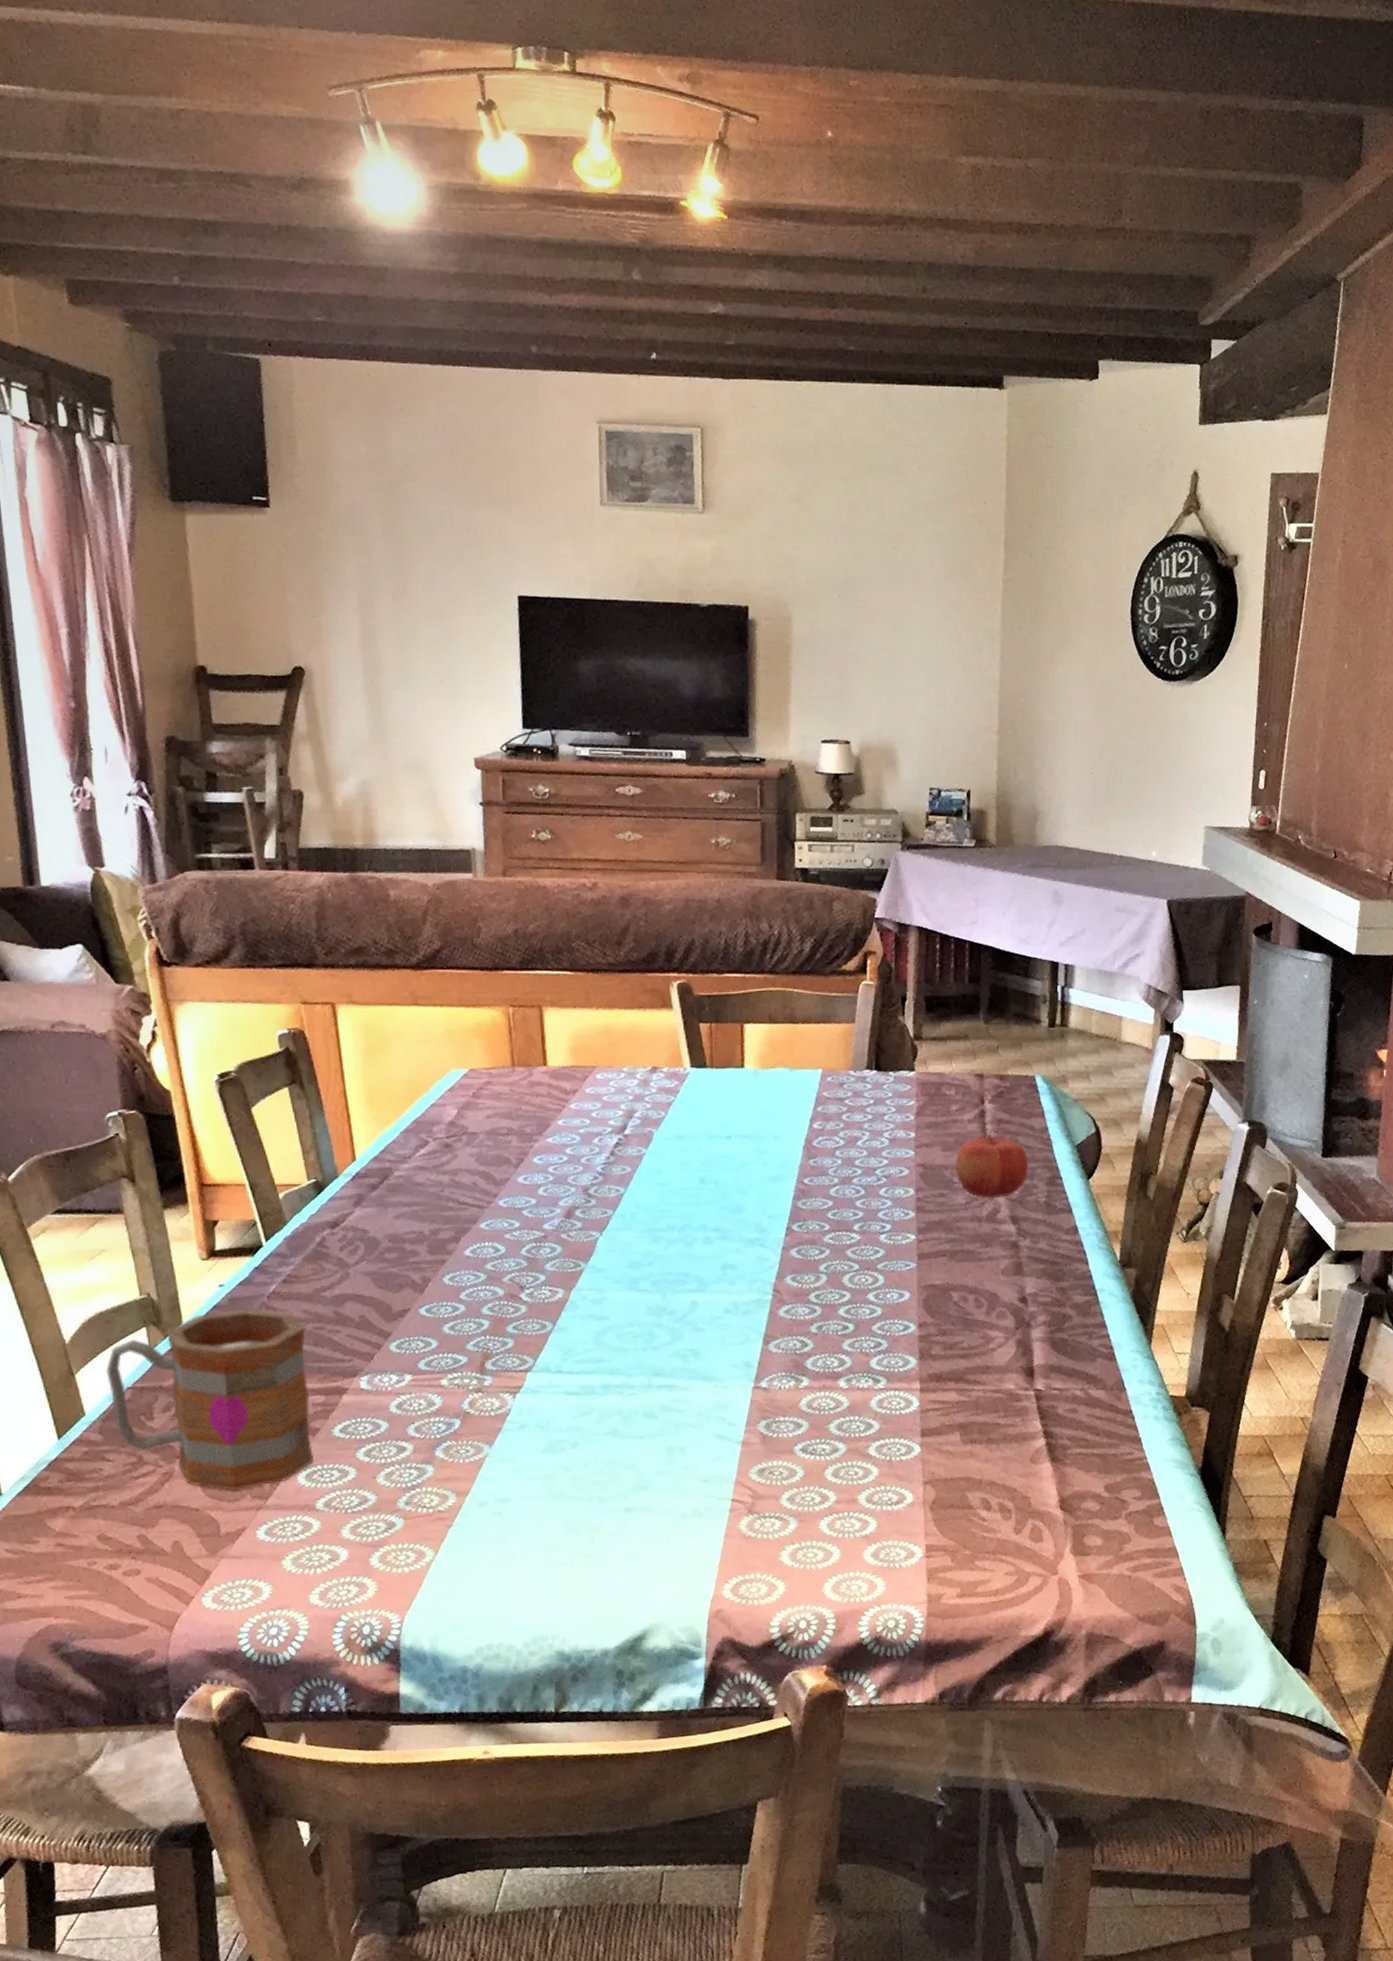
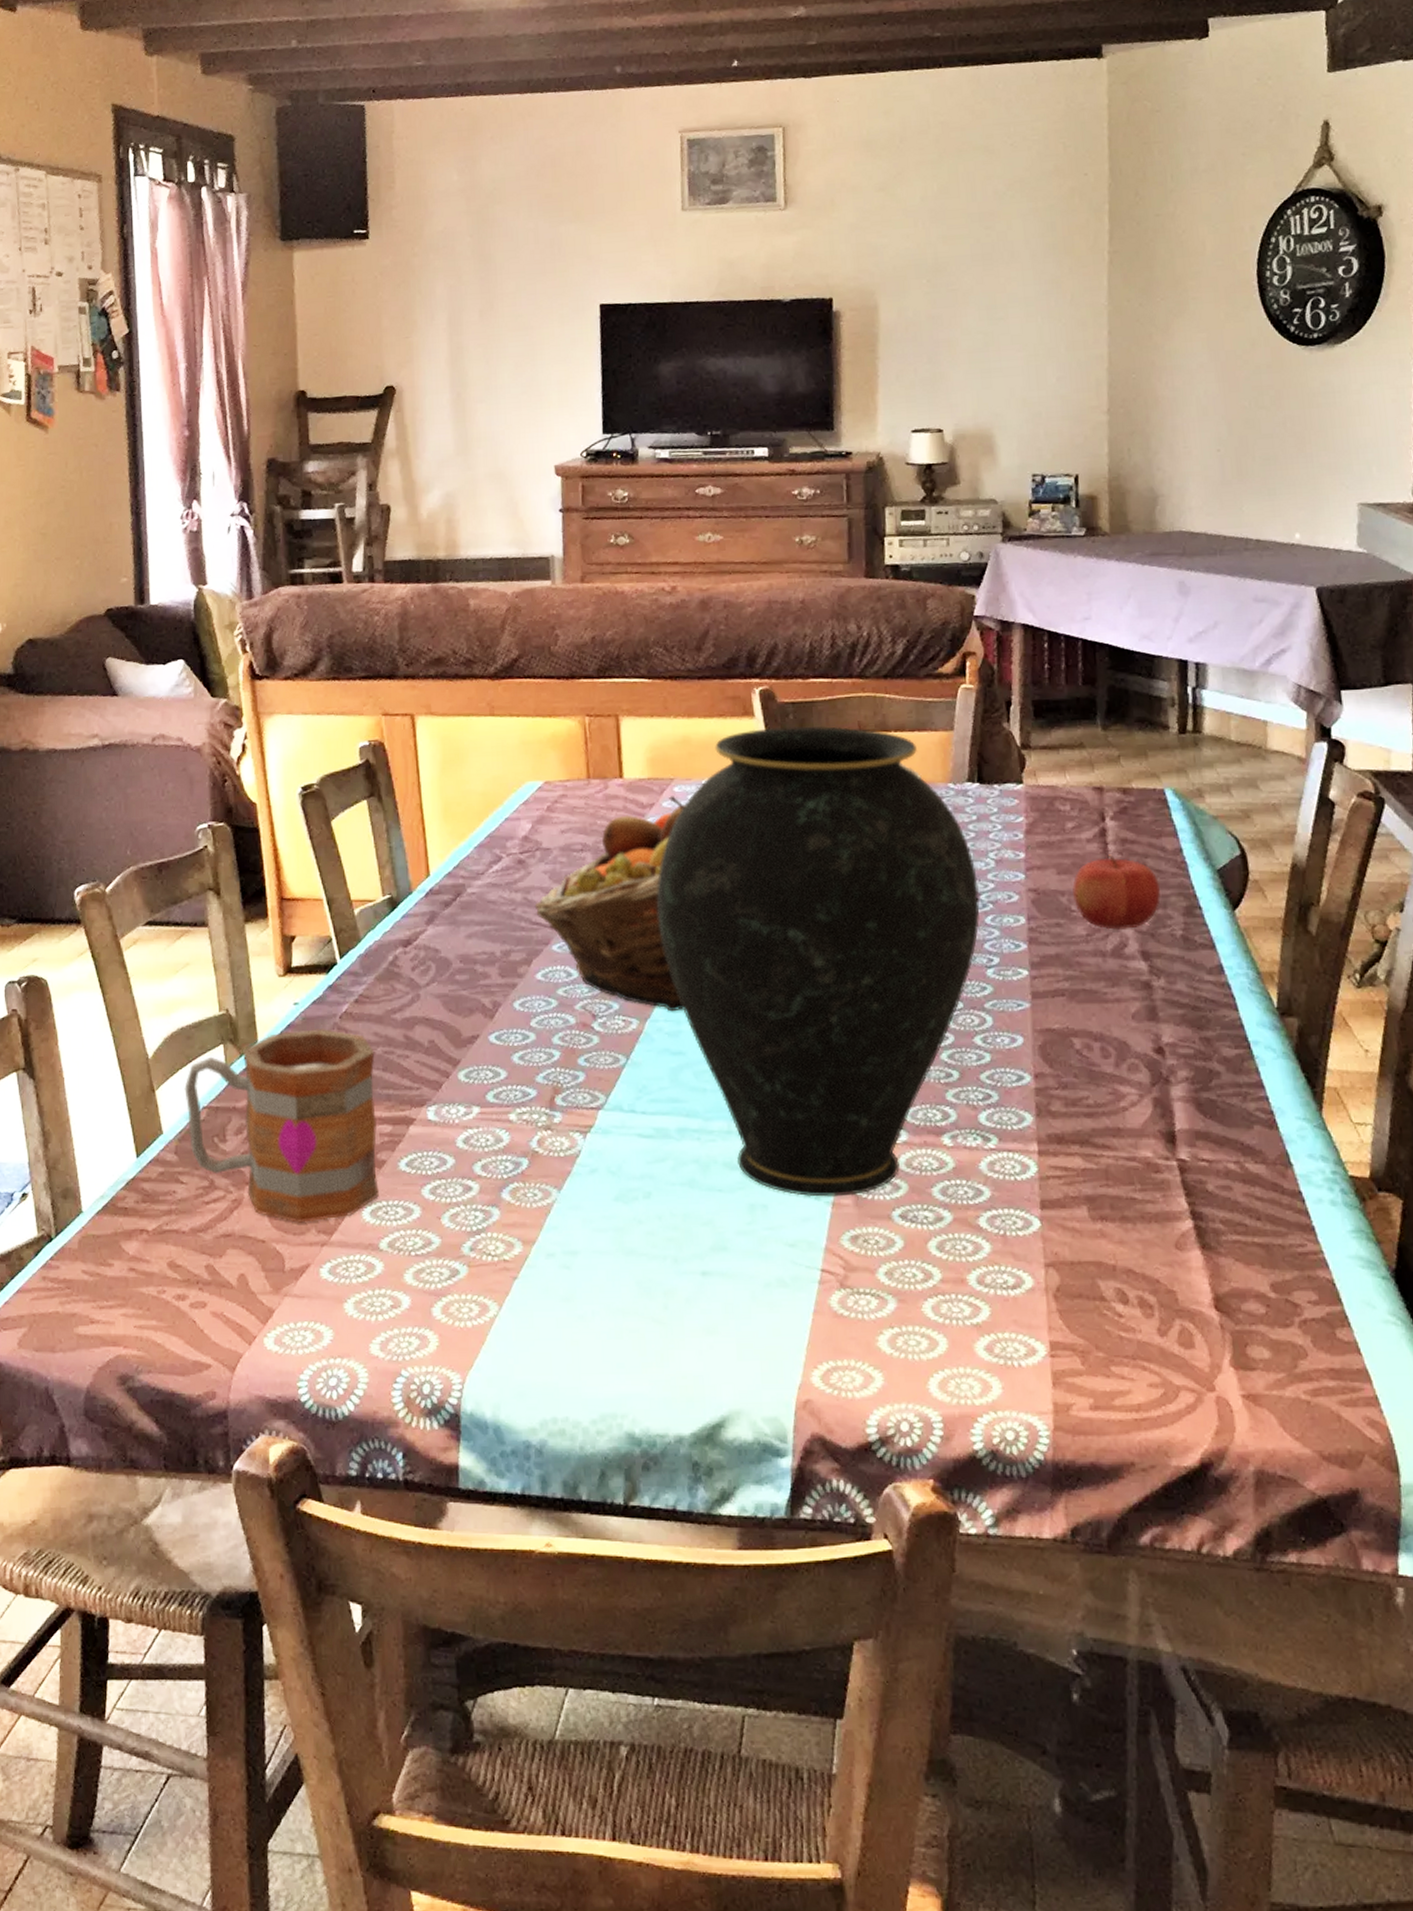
fruit basket: none [462,1052,827,1281] -> present [534,762,923,1012]
vase: none [580,1018,875,1439] -> present [657,726,980,1197]

